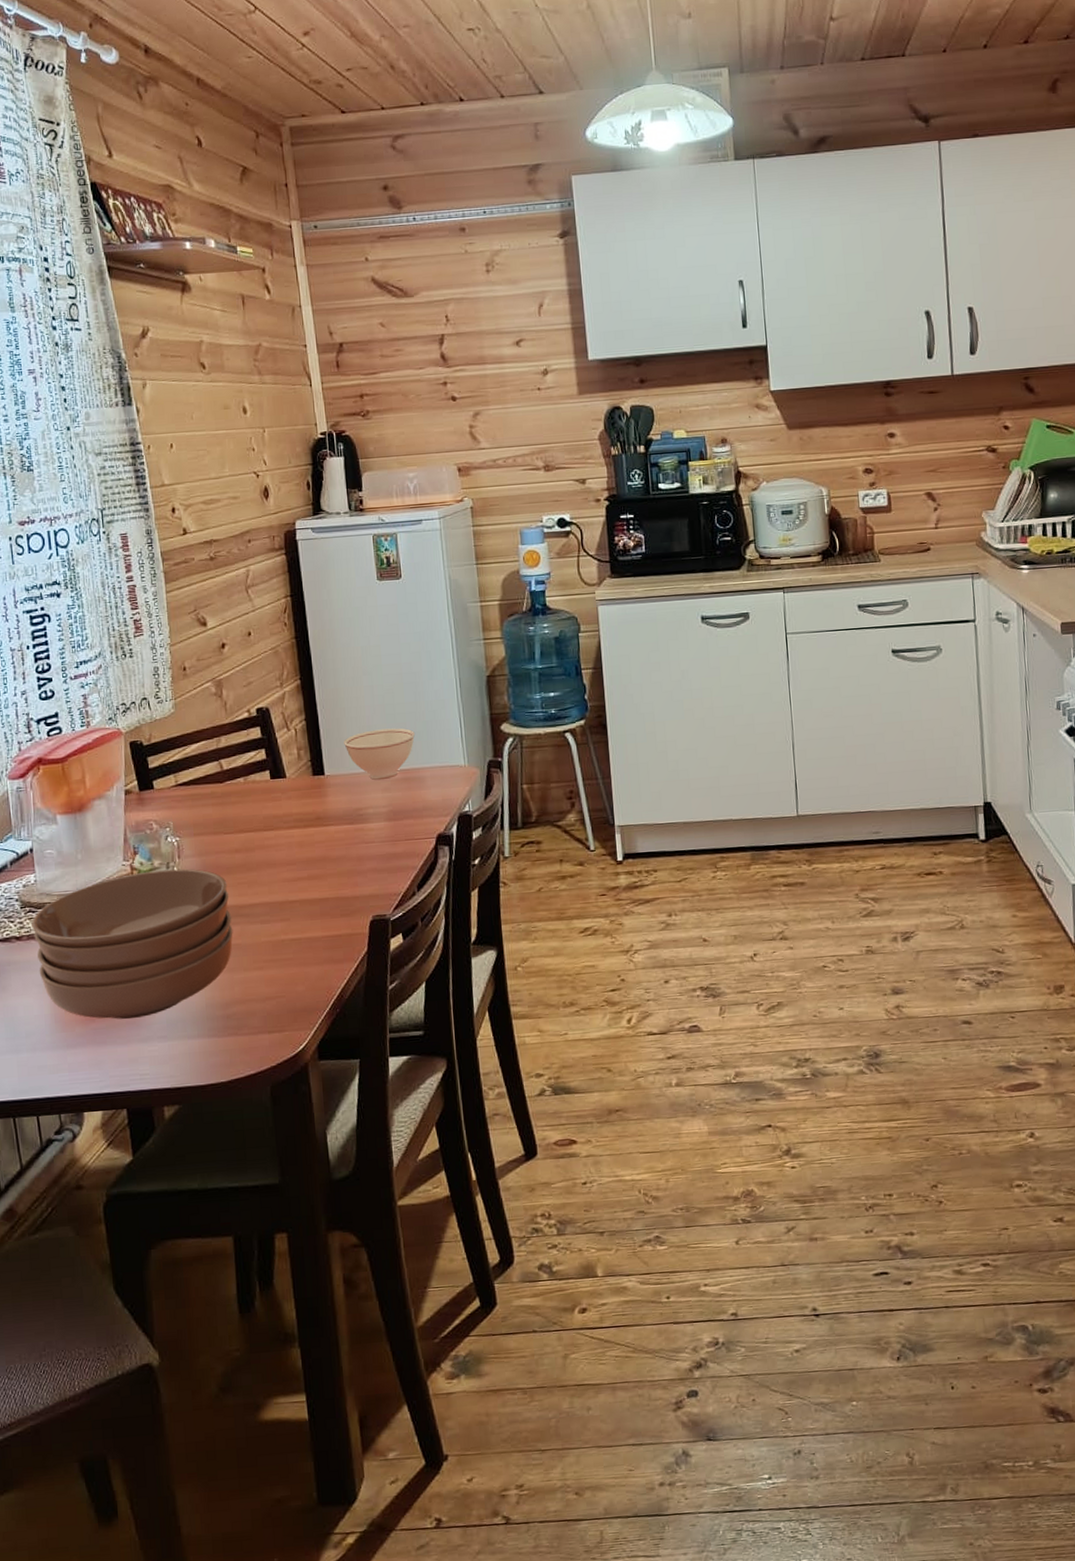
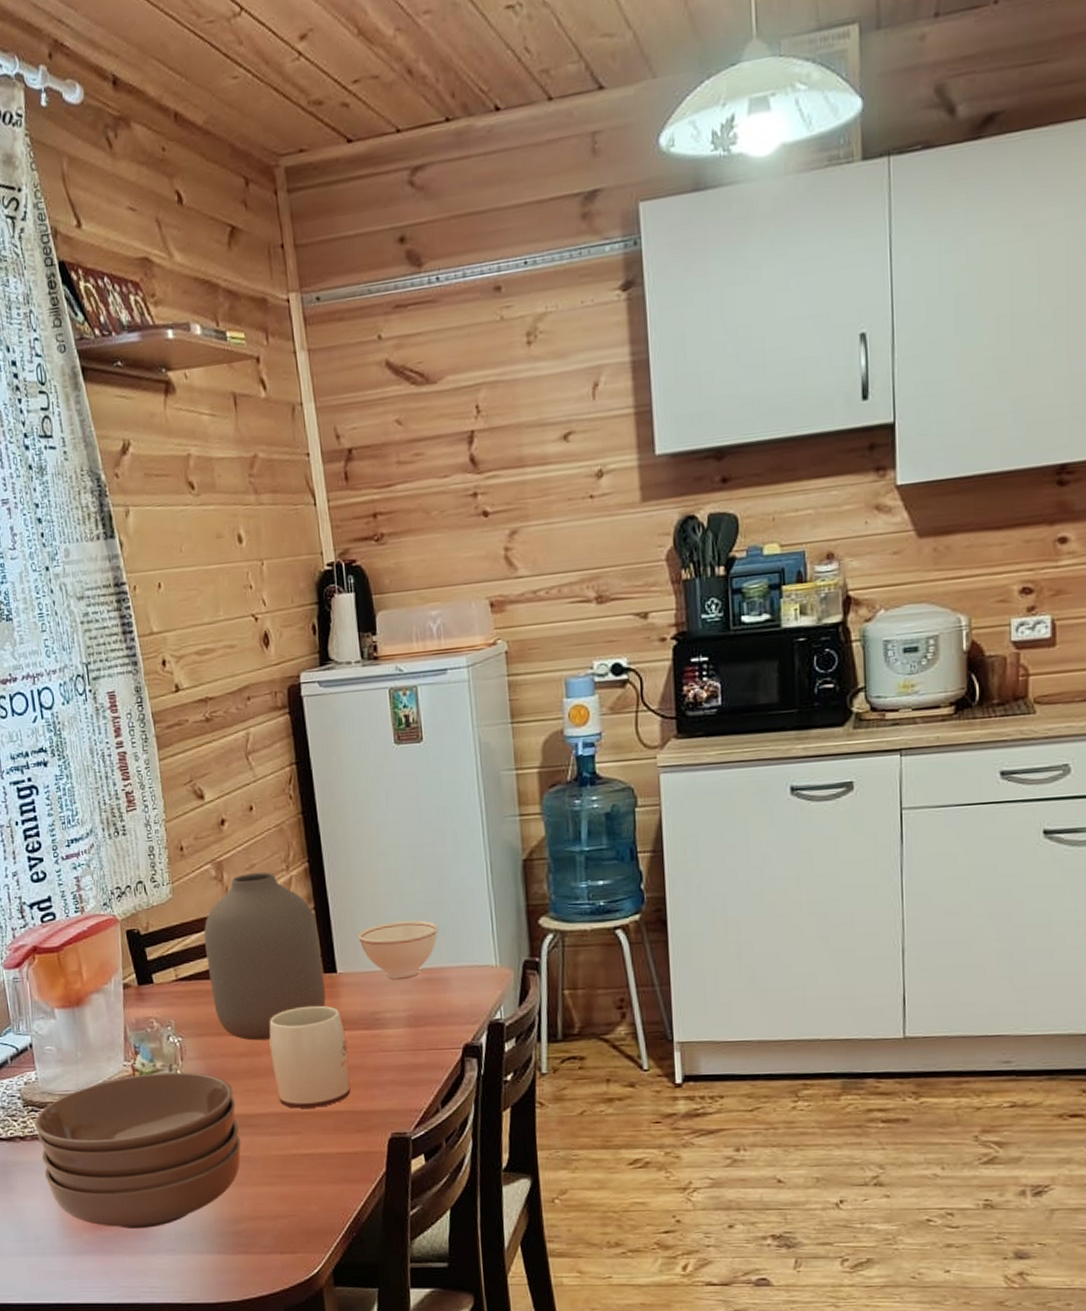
vase: none [203,688,314,838] -> present [204,871,326,1041]
mug: none [261,804,336,898] -> present [269,1005,351,1108]

